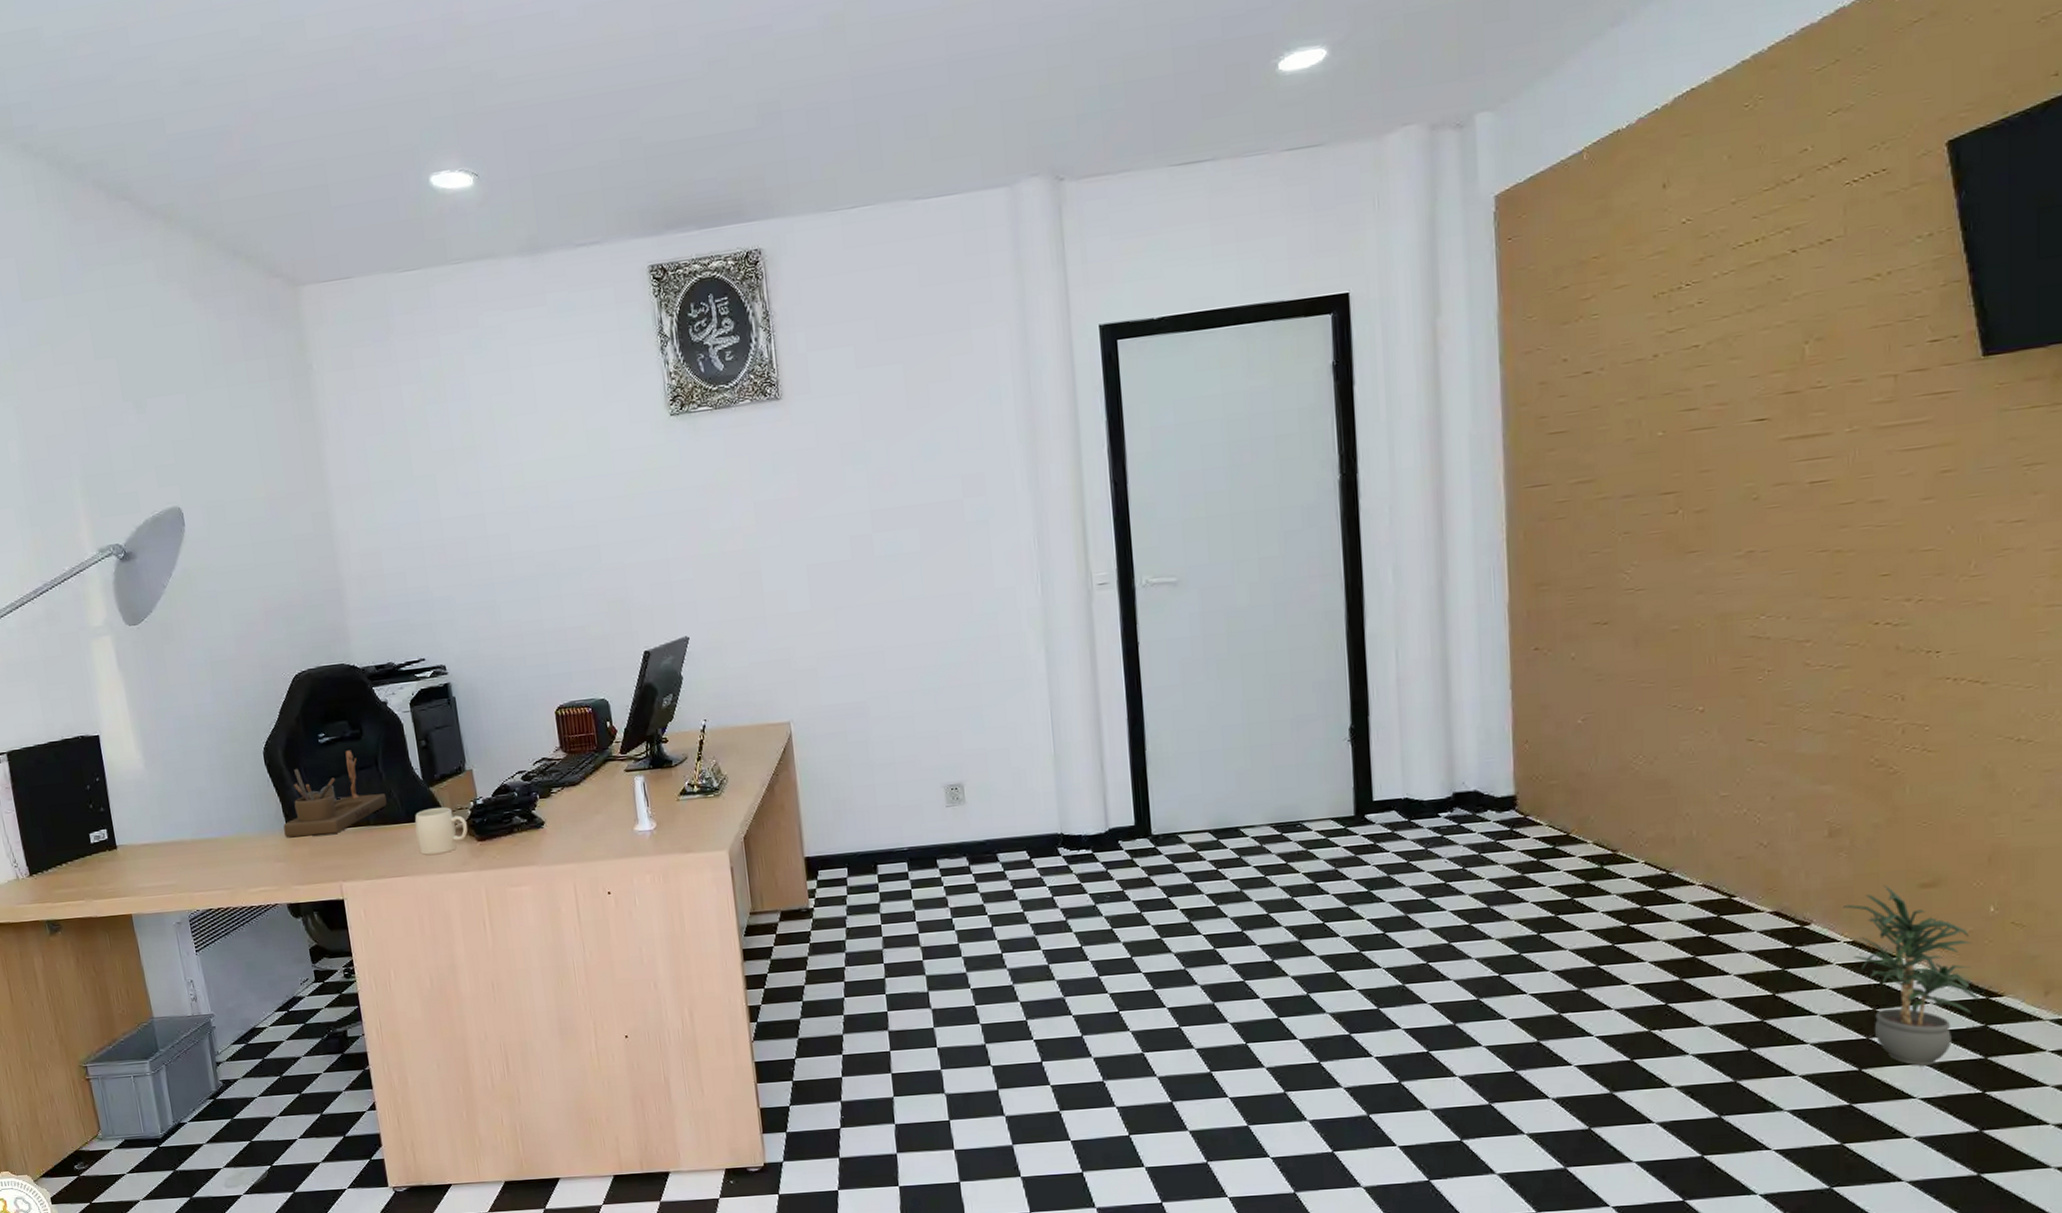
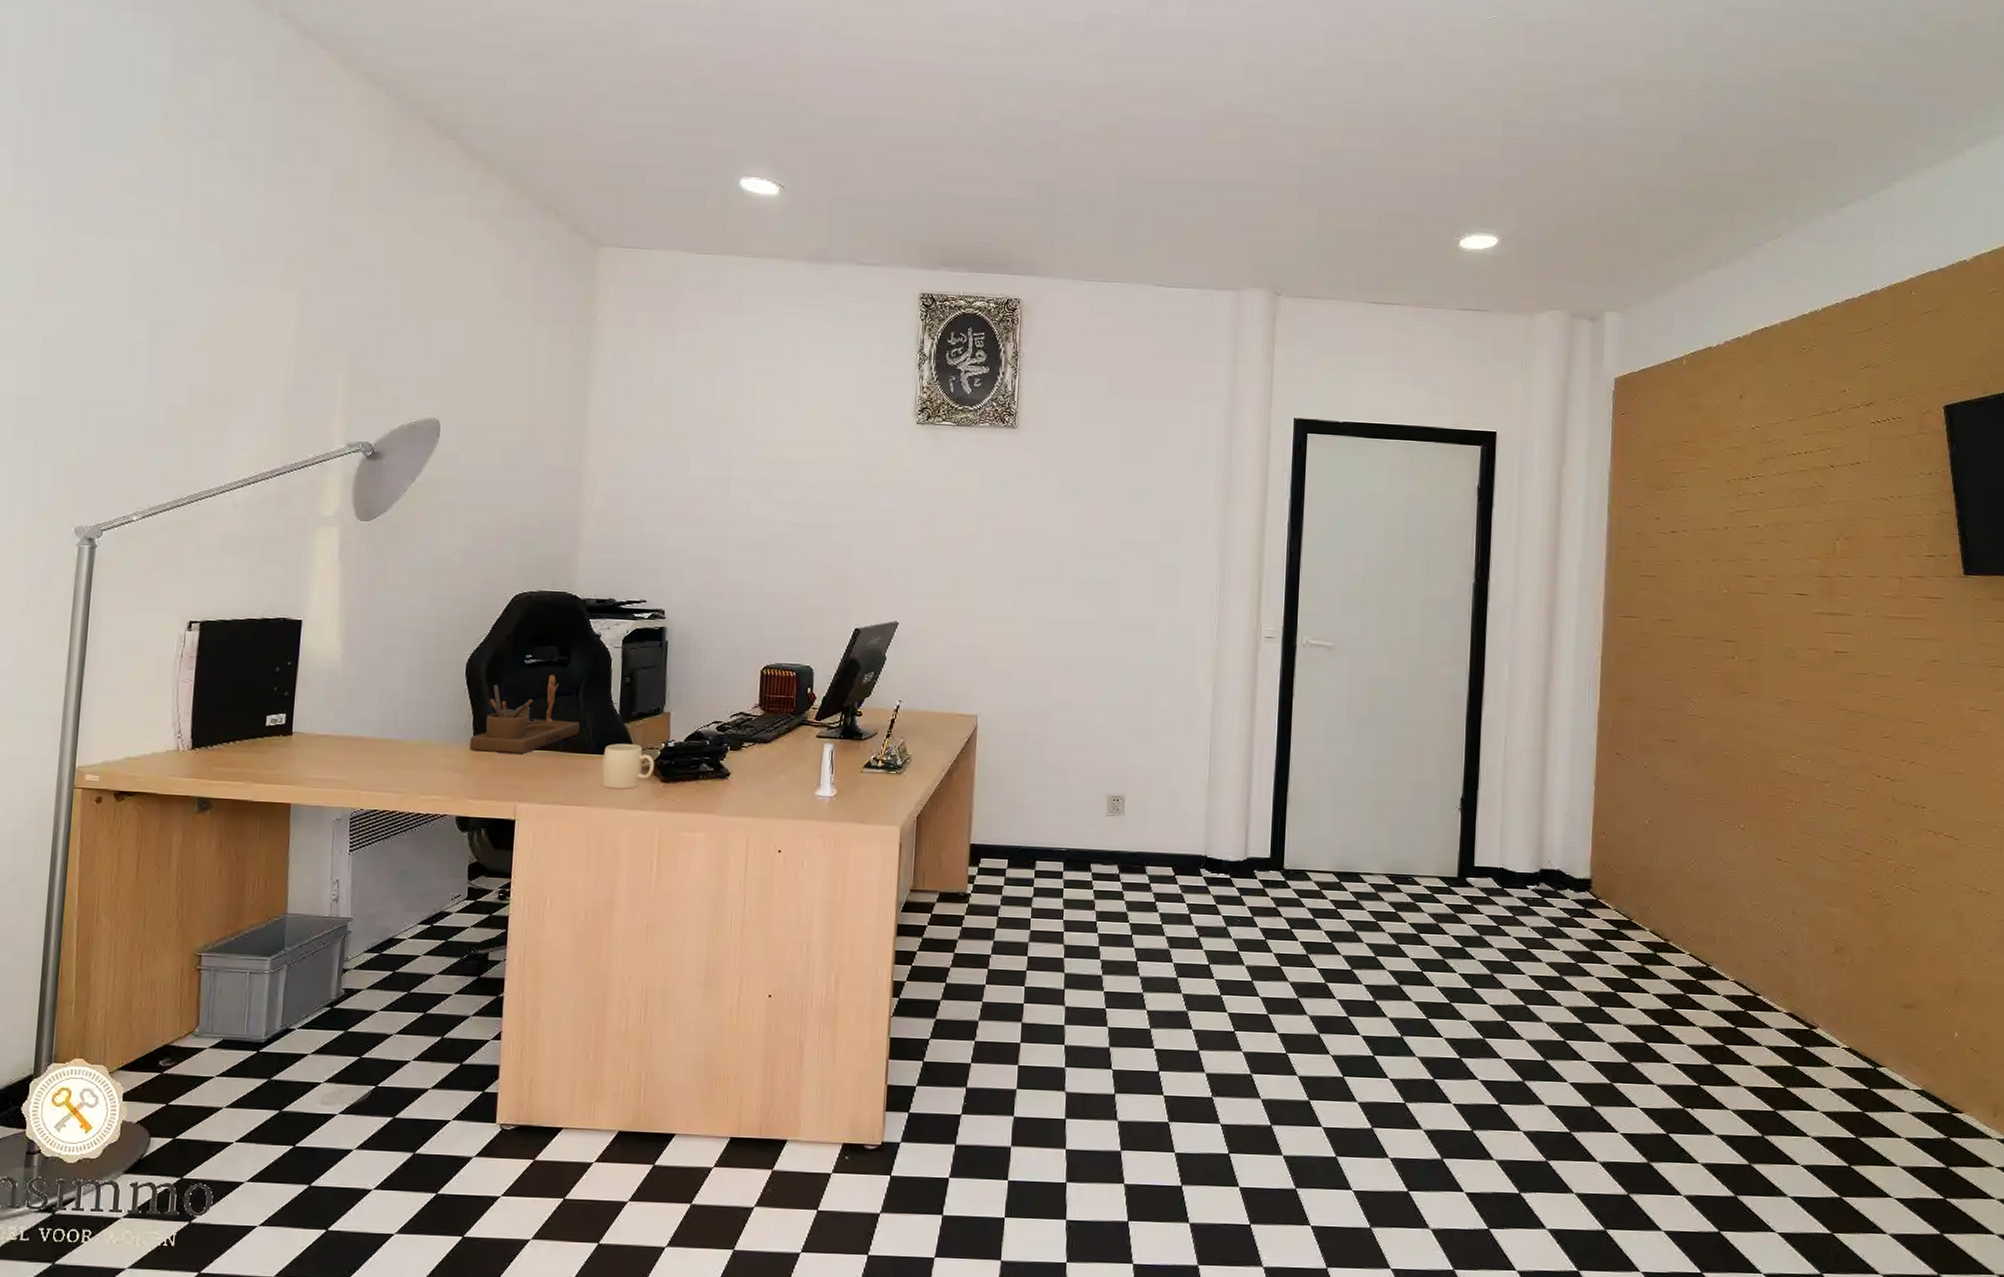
potted plant: present [1843,885,1981,1066] -> none [1842,1001,1945,1168]

